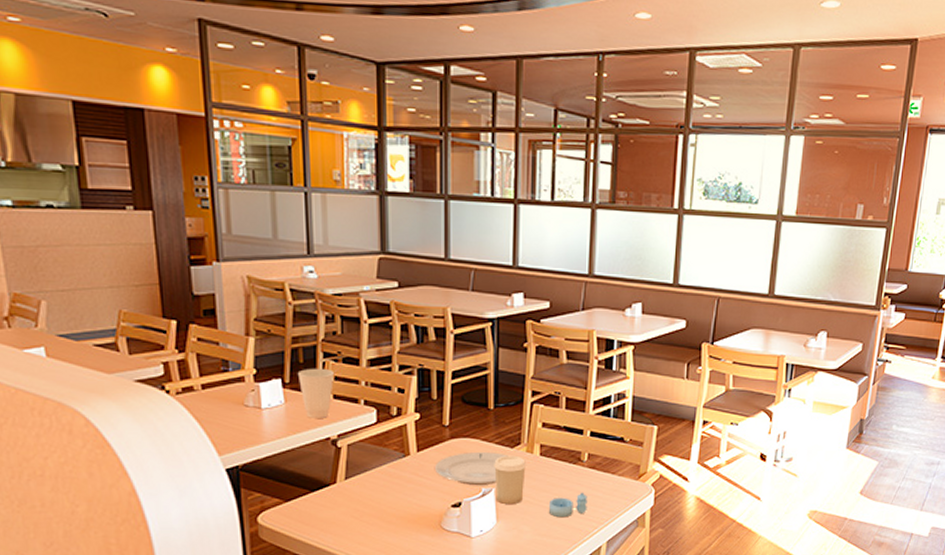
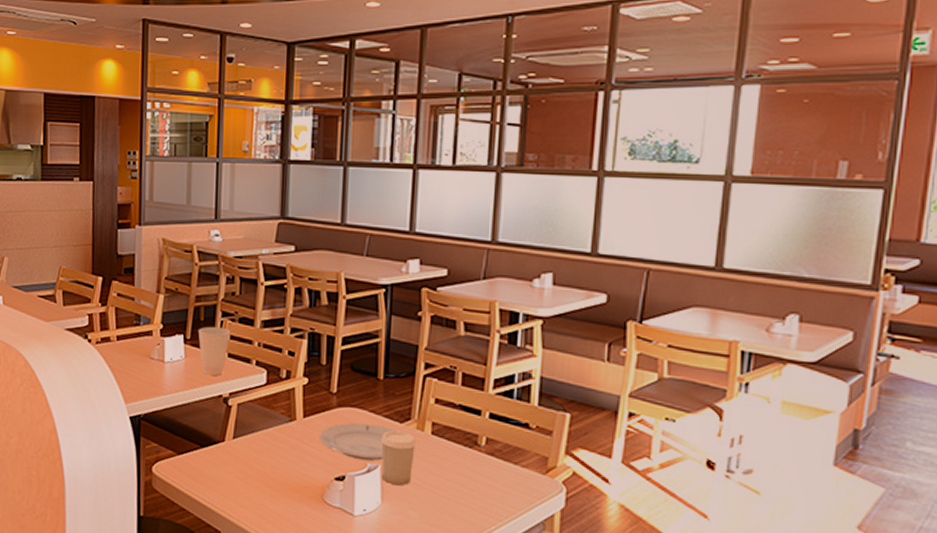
sugar dispenser: present [549,492,587,518] -> none [440,480,484,508]

